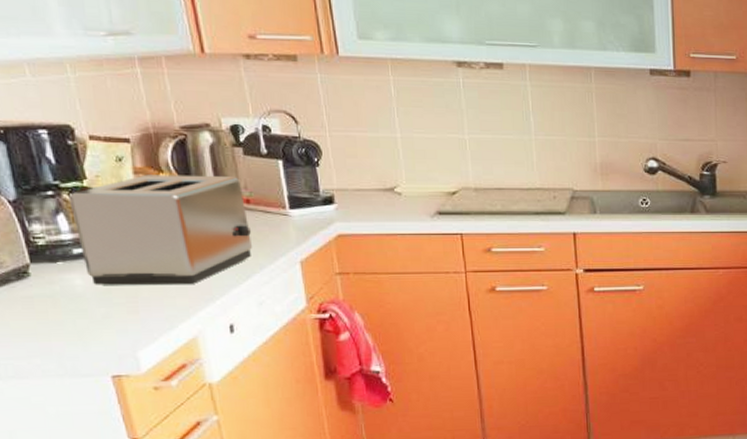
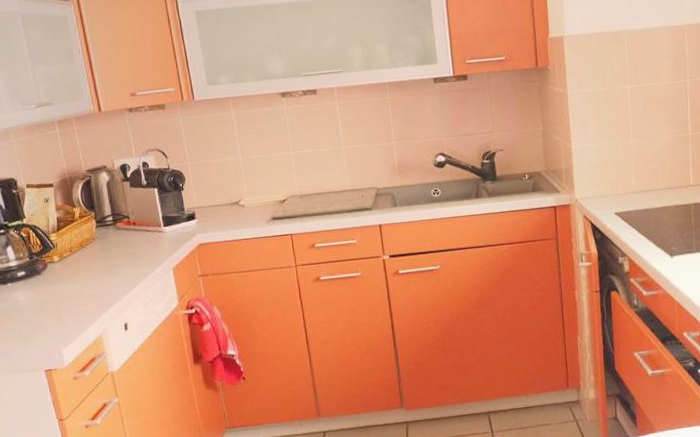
toaster: present [68,174,252,285] -> none [14,204,138,300]

